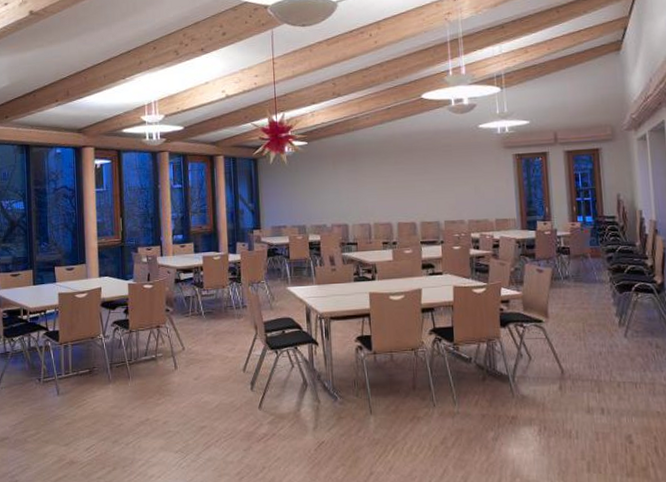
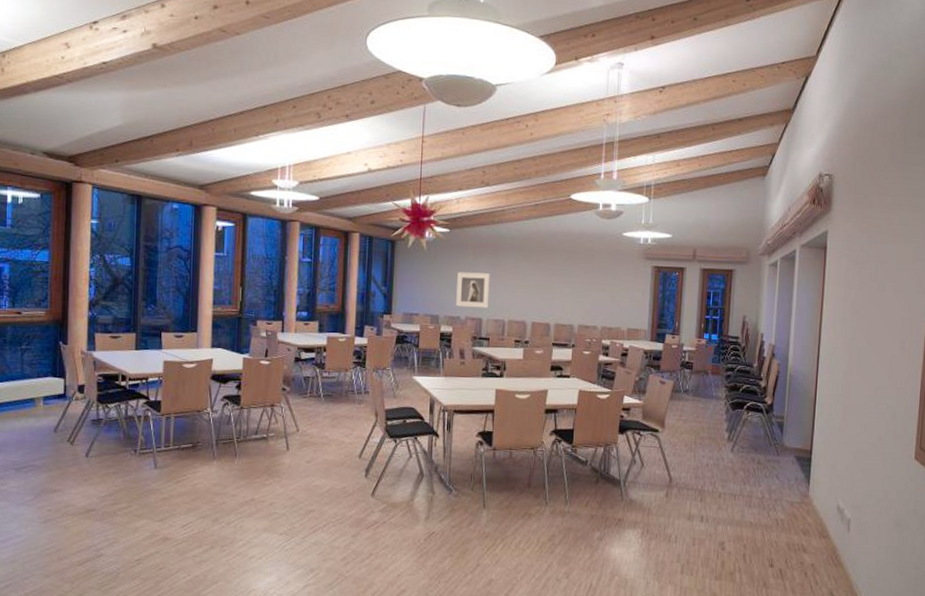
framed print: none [319,179,353,215] -> present [456,272,490,308]

